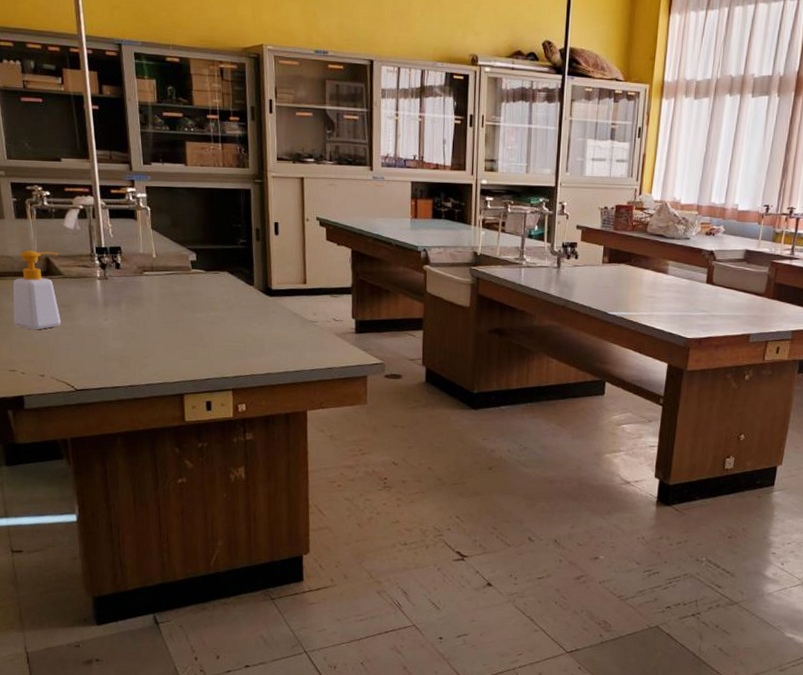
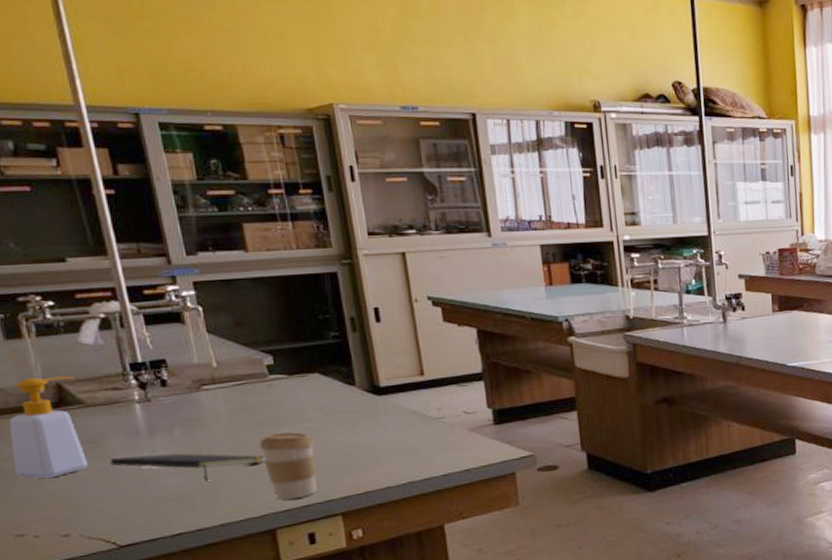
notepad: none [76,320,182,349] -> present [110,453,265,482]
coffee cup: none [179,316,220,373] -> present [259,432,317,500]

